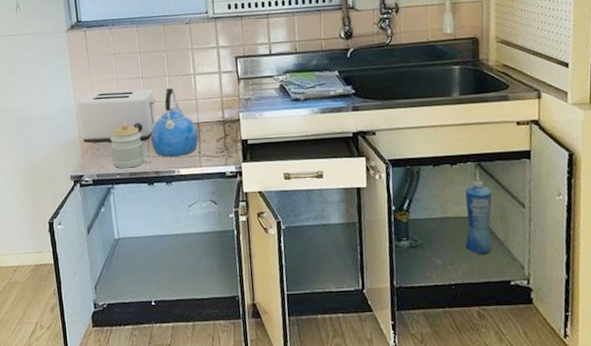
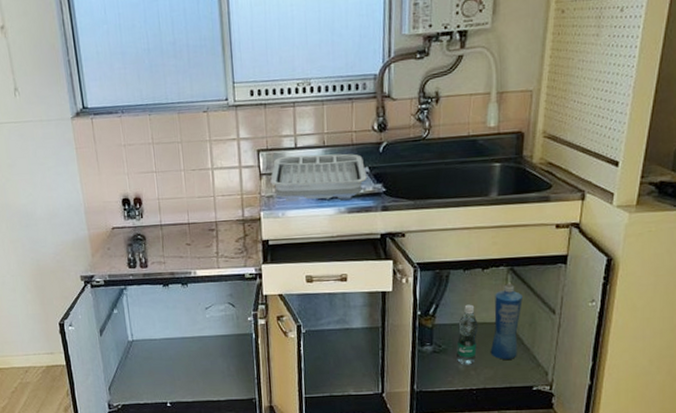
toaster: present [77,88,156,144] -> none [85,184,171,243]
jar: present [110,122,145,169] -> none [122,220,159,269]
kettle: present [150,88,199,157] -> none [165,184,217,257]
dish rack: none [248,59,337,104] -> present [270,153,367,202]
bottle: none [432,199,452,260] -> present [456,304,478,365]

